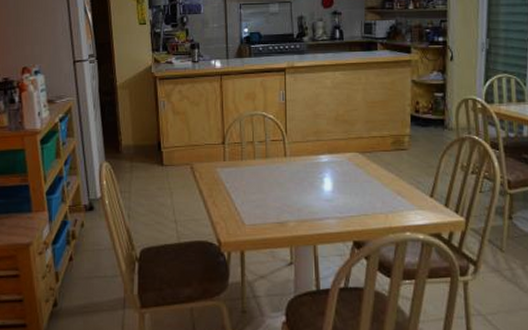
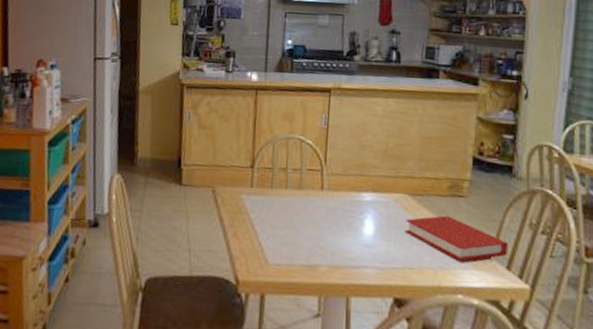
book: none [358,167,446,204] -> present [405,215,509,262]

